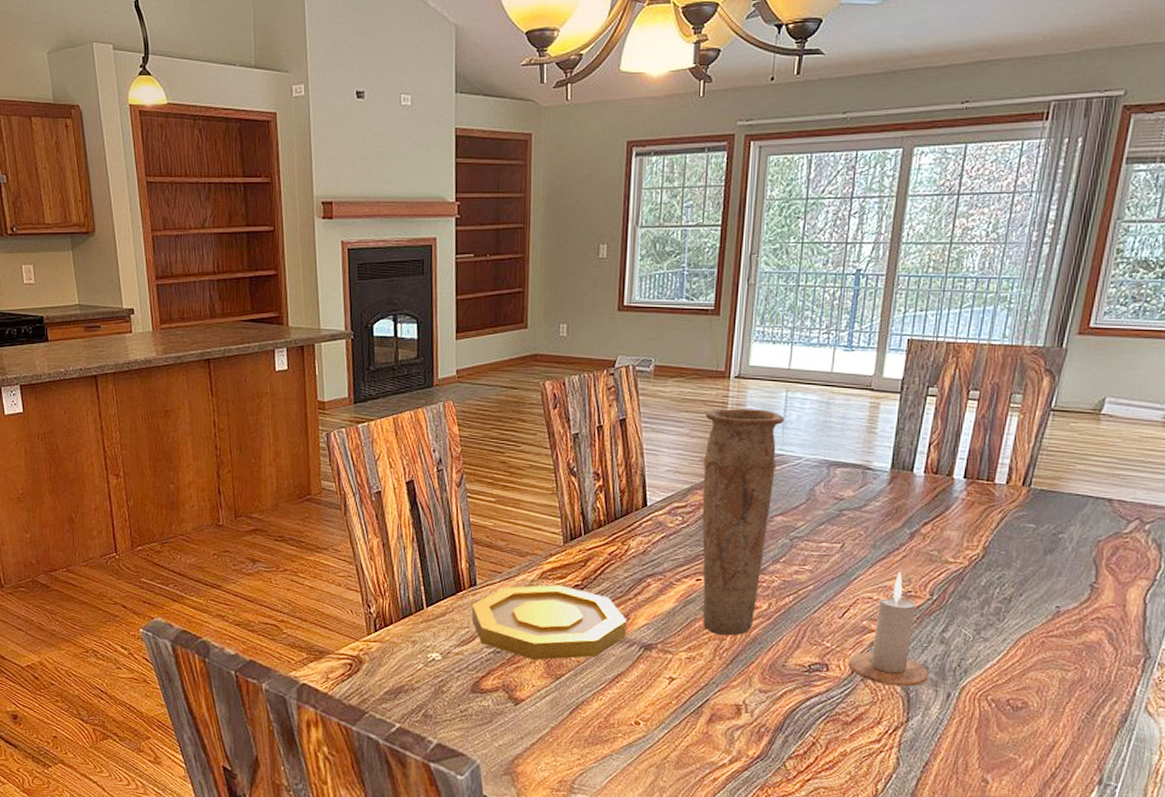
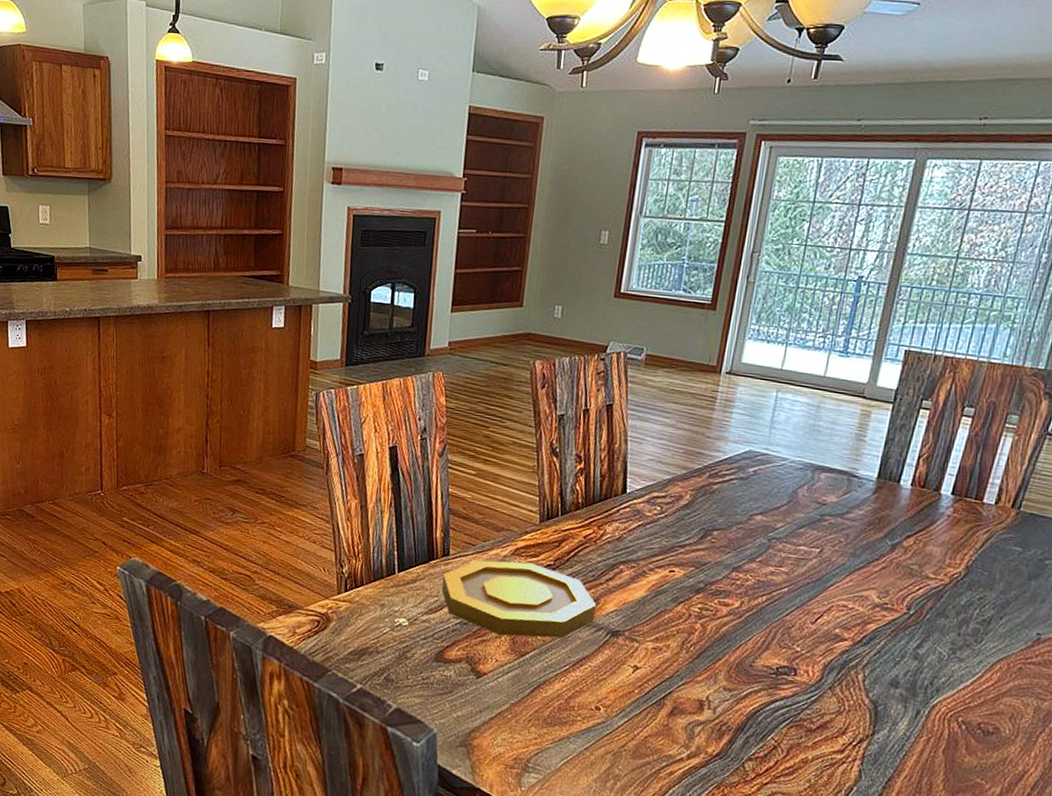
vase: present [701,408,785,636] -> none [672,402,773,631]
candle: present [848,572,929,687] -> none [817,583,900,700]

